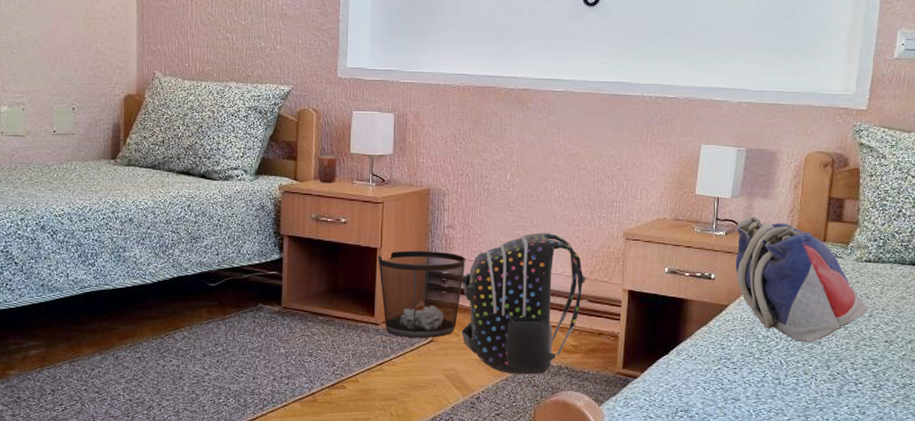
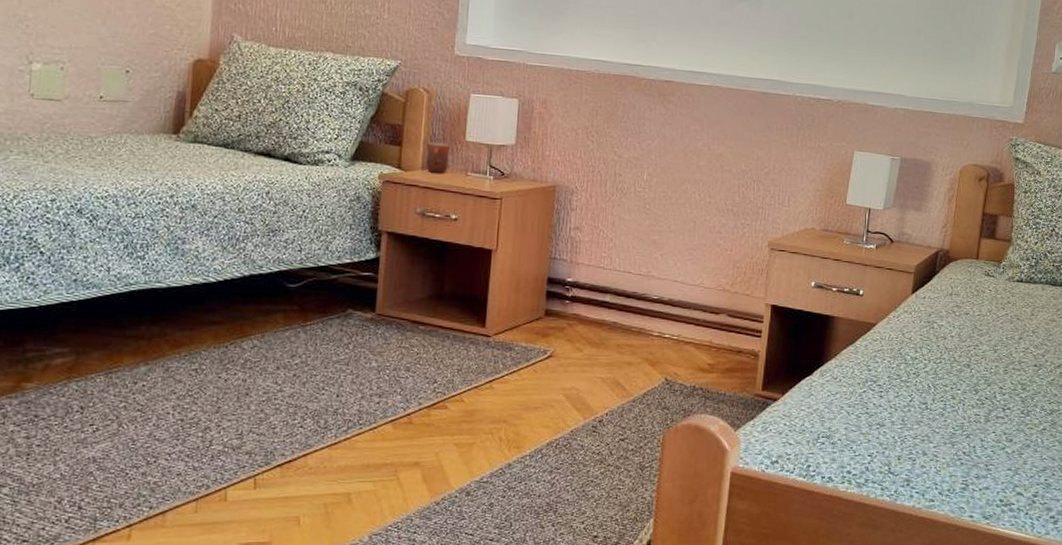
waste bin: present [377,250,466,338] -> none [491,253,594,353]
backpack: present [461,233,586,375] -> none [585,239,726,396]
tote bag: present [735,216,867,343] -> none [885,229,1017,366]

